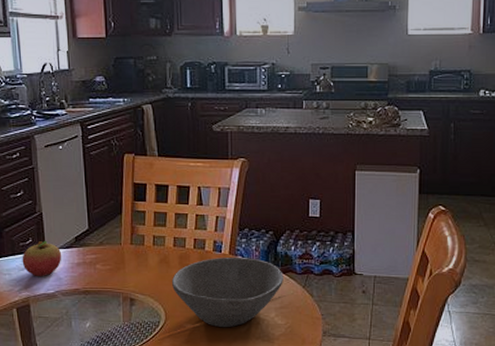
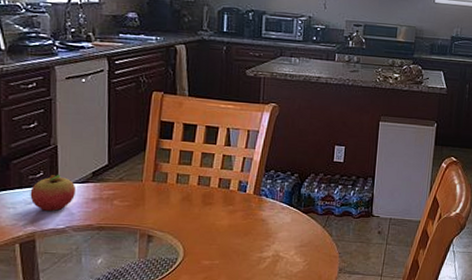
bowl: present [171,258,283,328] -> none [192,197,305,265]

